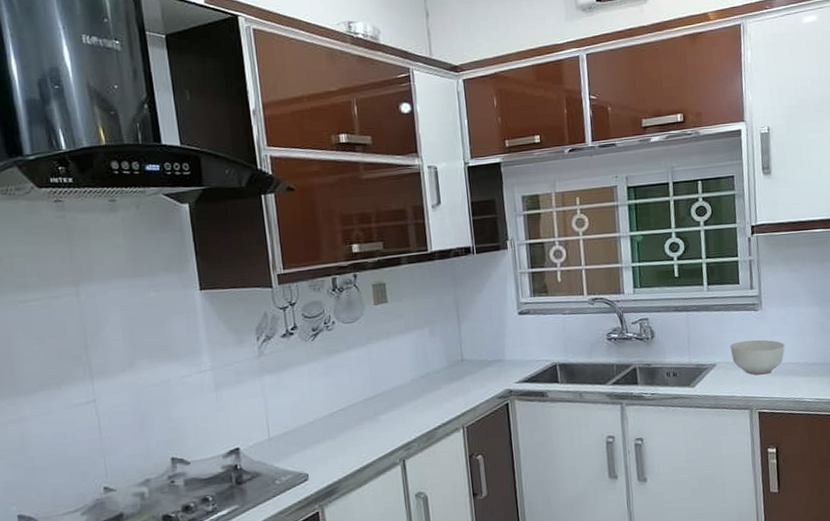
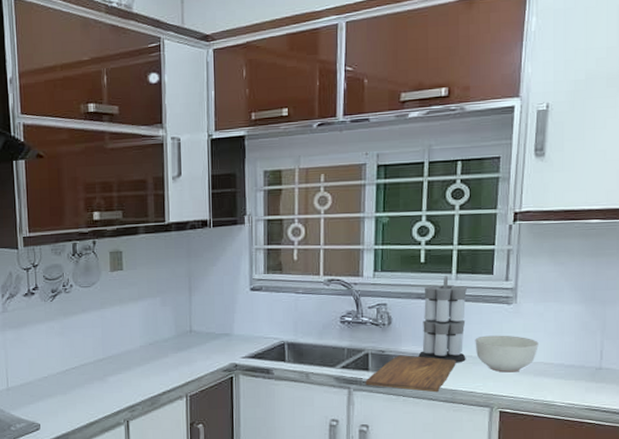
cutting board: none [636,366,716,400] -> present [365,355,456,393]
spice rack: none [680,288,724,370] -> present [418,276,468,363]

